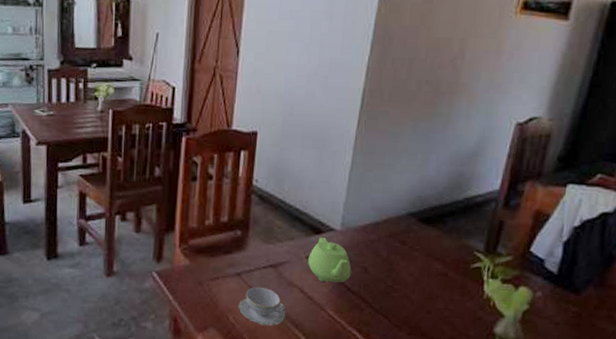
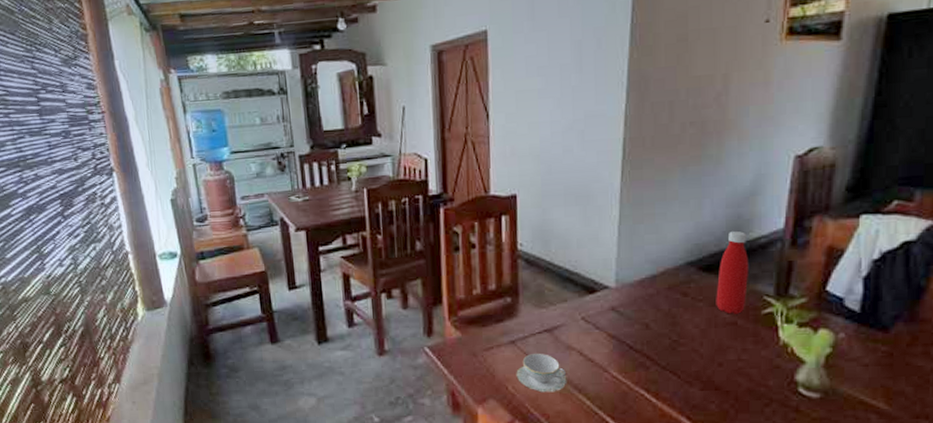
teapot: present [308,236,352,283] -> none [584,295,632,343]
bottle: none [430,187,465,266] -> present [716,230,749,314]

